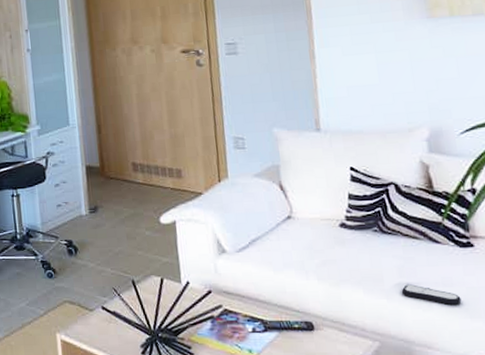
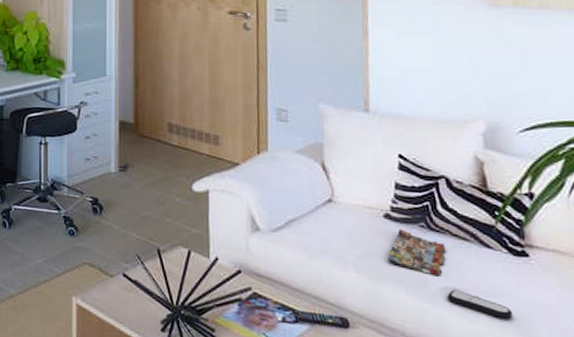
magazine: none [345,235,400,274] -> present [387,229,447,277]

